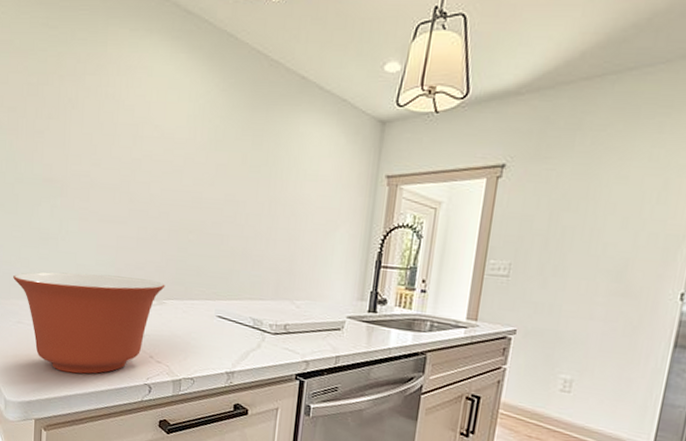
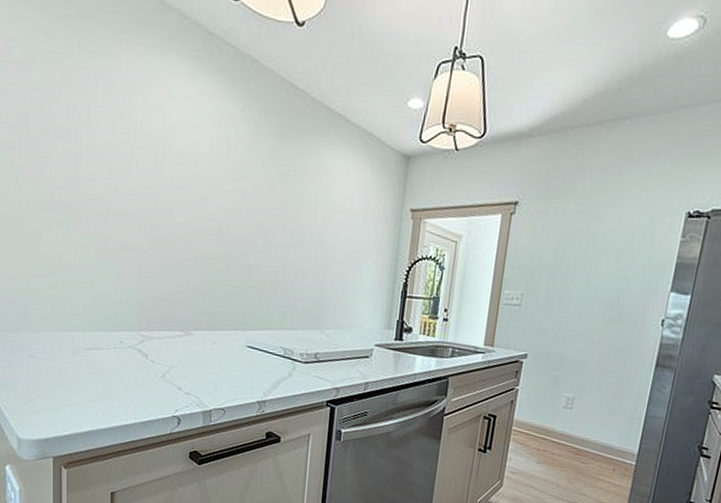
mixing bowl: present [13,272,166,374] -> none [22,302,192,409]

